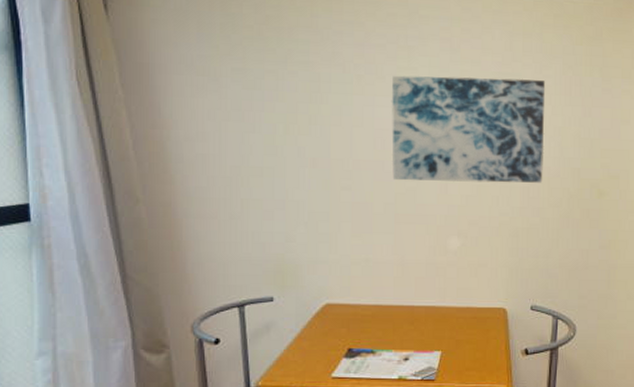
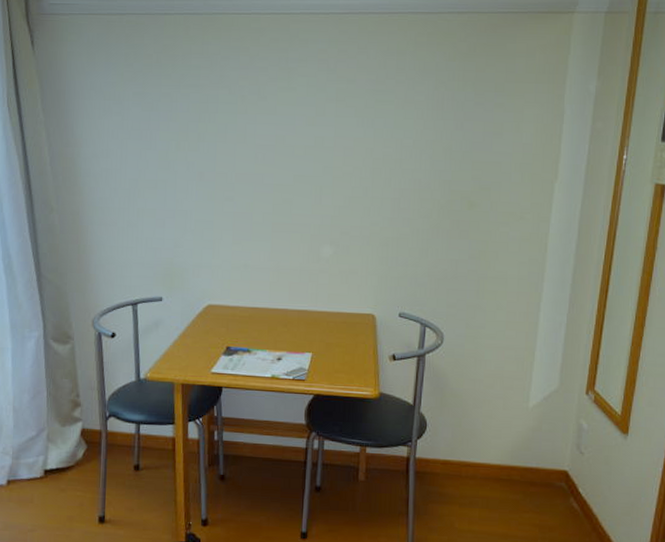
wall art: present [391,75,546,183] -> none [270,94,418,195]

